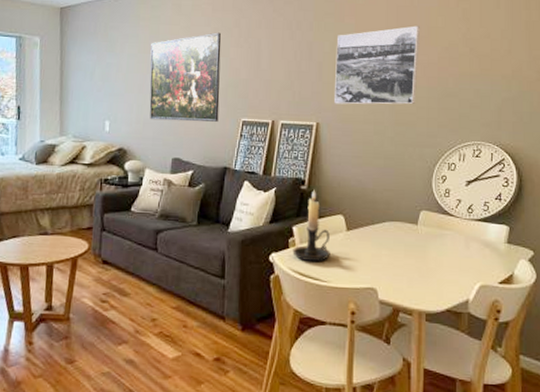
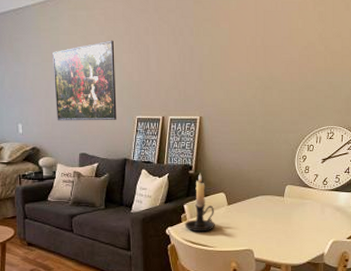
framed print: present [333,25,420,105] -> none [213,28,283,100]

